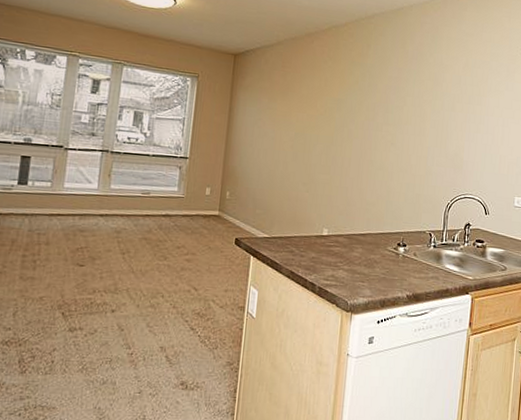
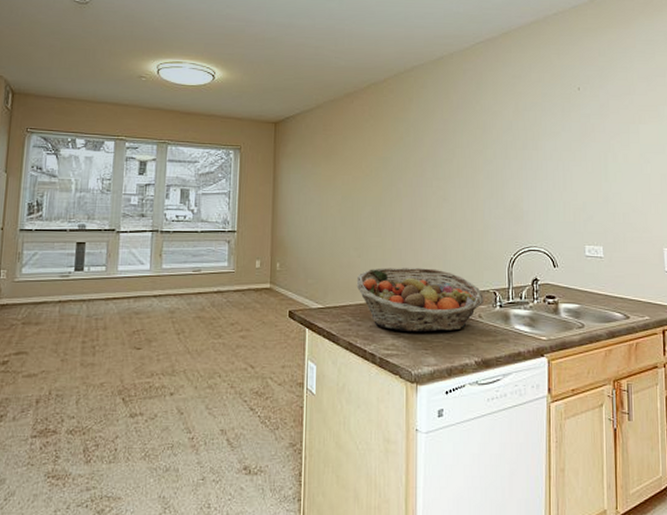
fruit basket: none [302,203,420,266] -> present [356,268,484,332]

